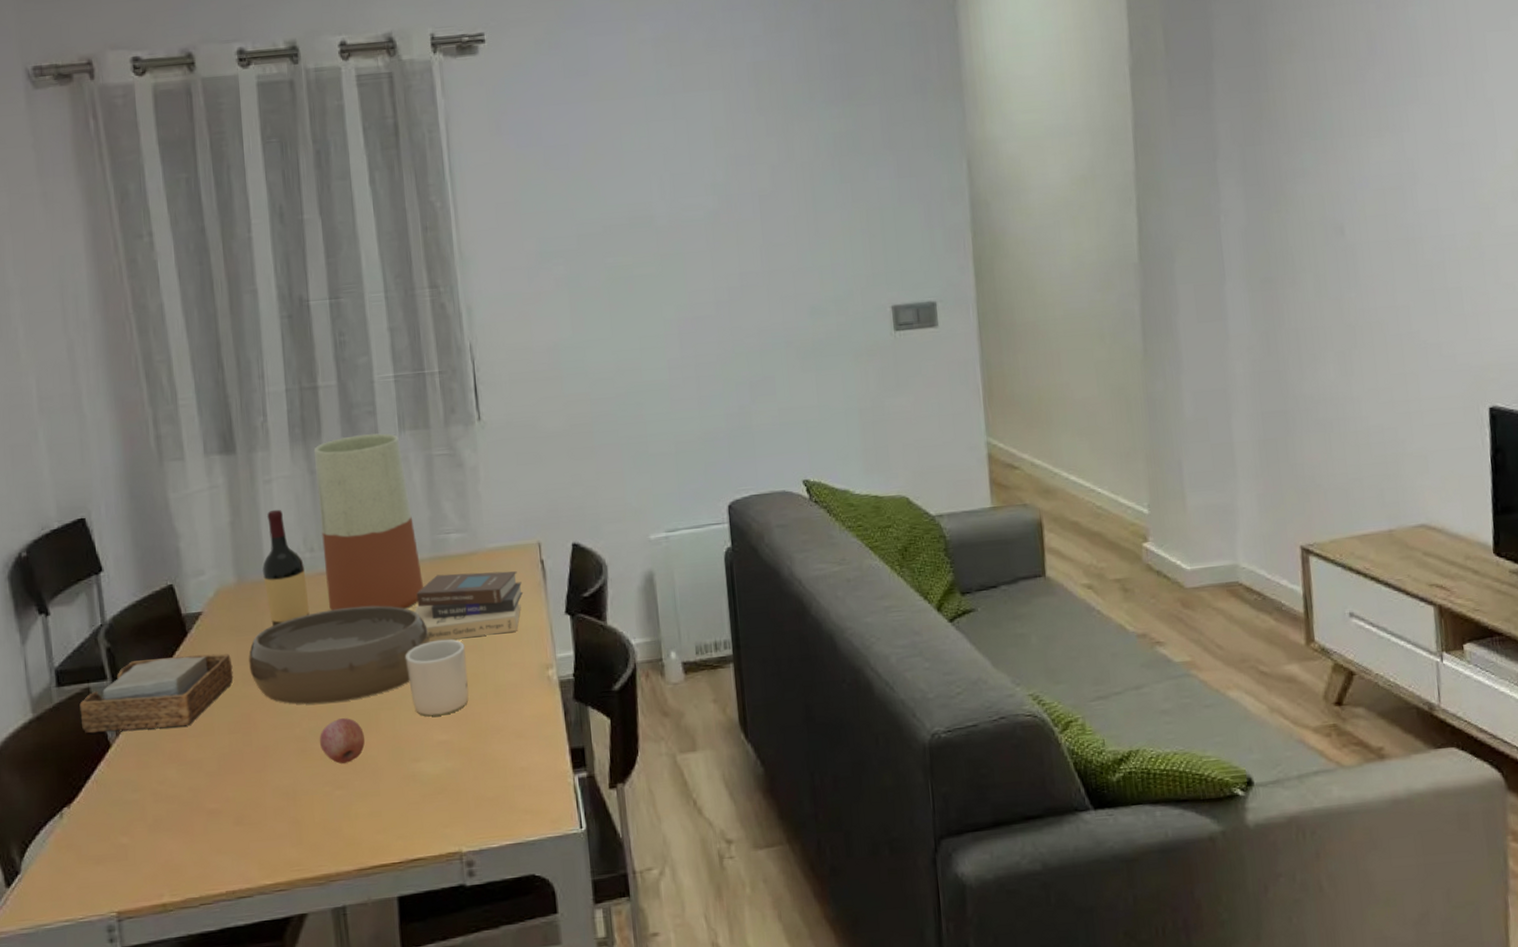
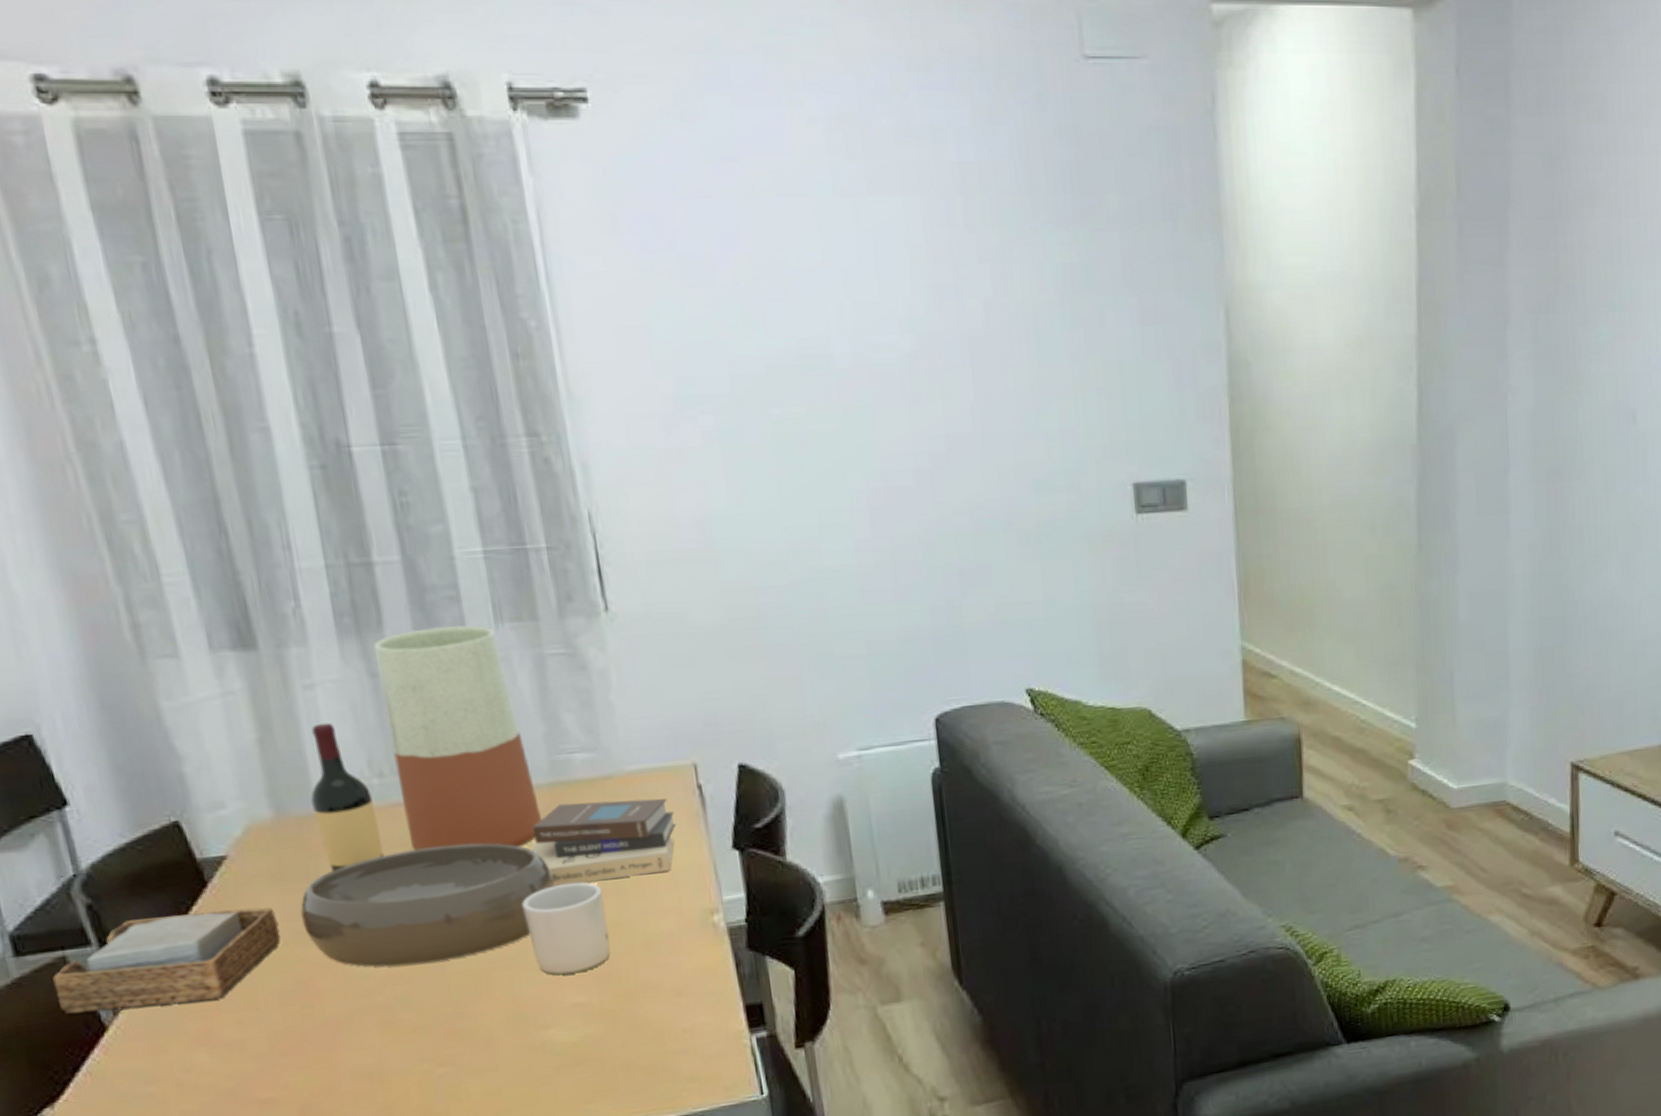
fruit: present [319,718,365,764] -> none [409,981,474,1036]

